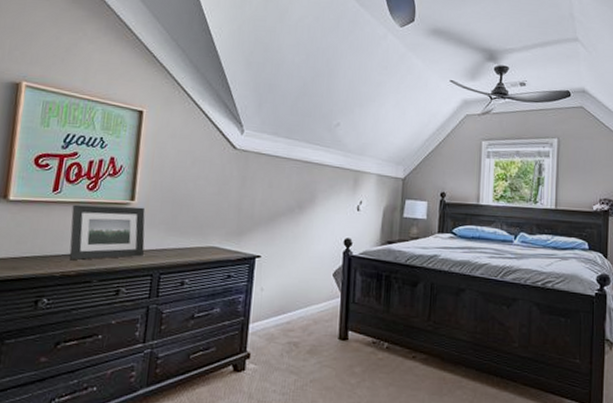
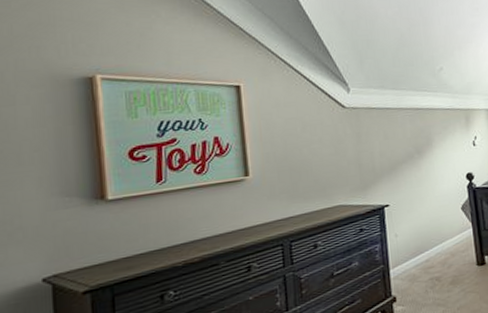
picture frame: present [69,204,145,261] -> none [182,180,269,248]

